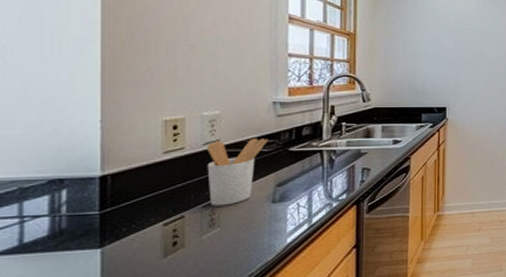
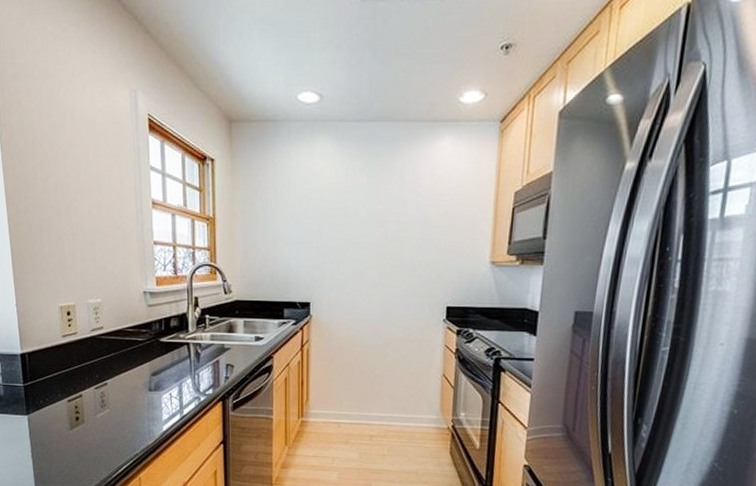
utensil holder: present [207,138,268,206] -> none [94,327,142,389]

